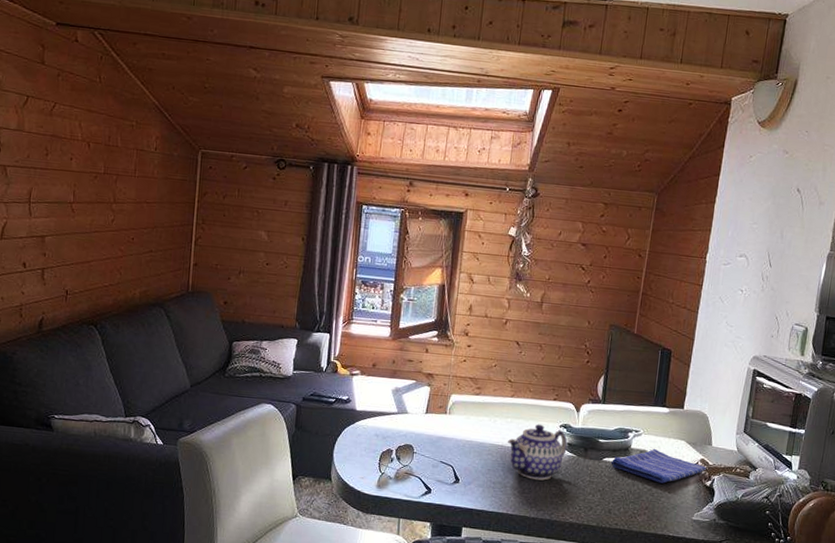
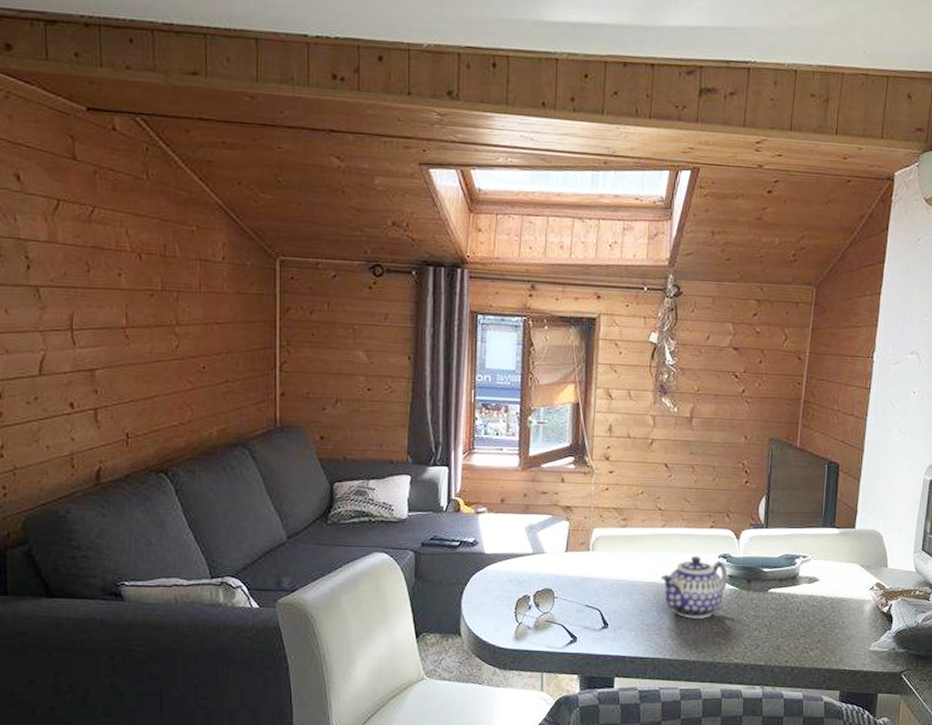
dish towel: present [610,448,707,484] -> none [777,574,883,613]

